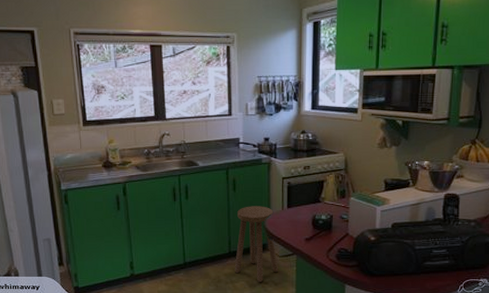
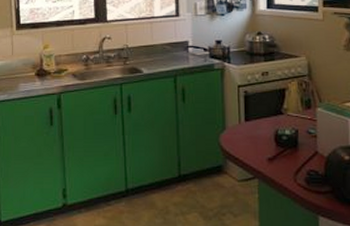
stool: present [234,206,279,282] -> none [185,119,238,214]

